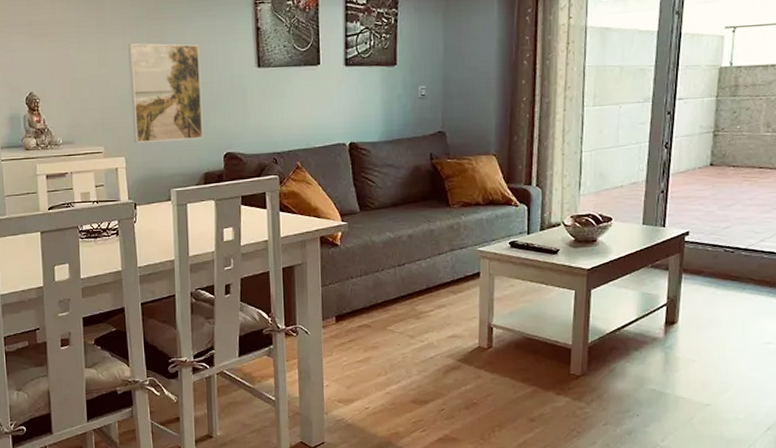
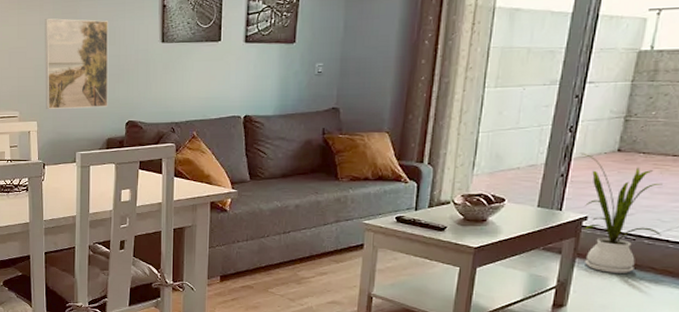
house plant: none [676,168,756,286] -> present [580,152,663,273]

